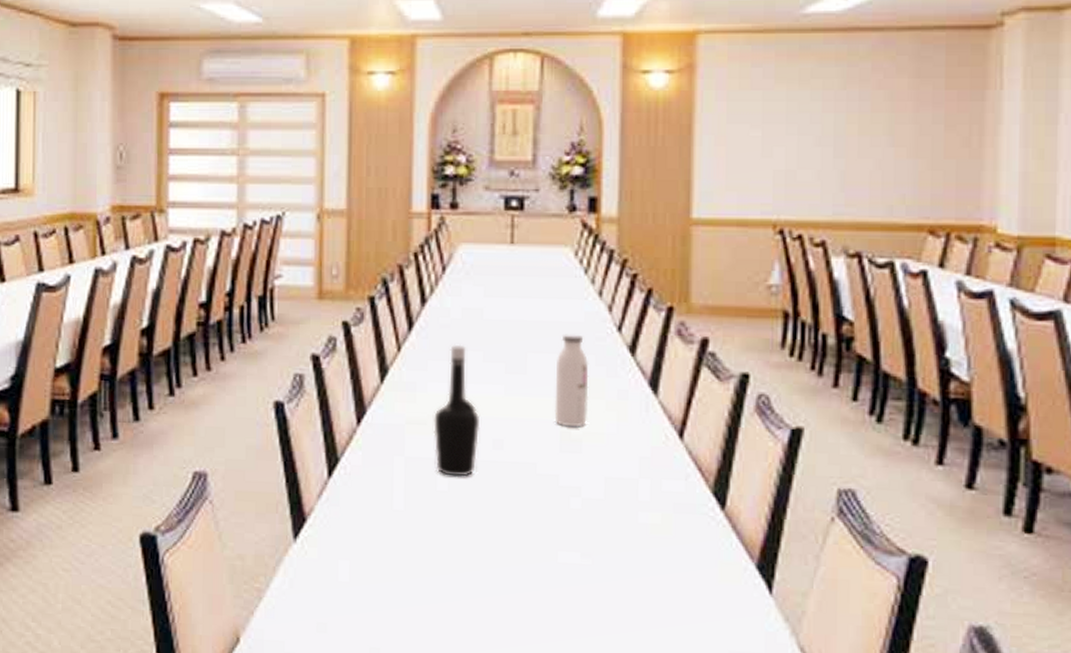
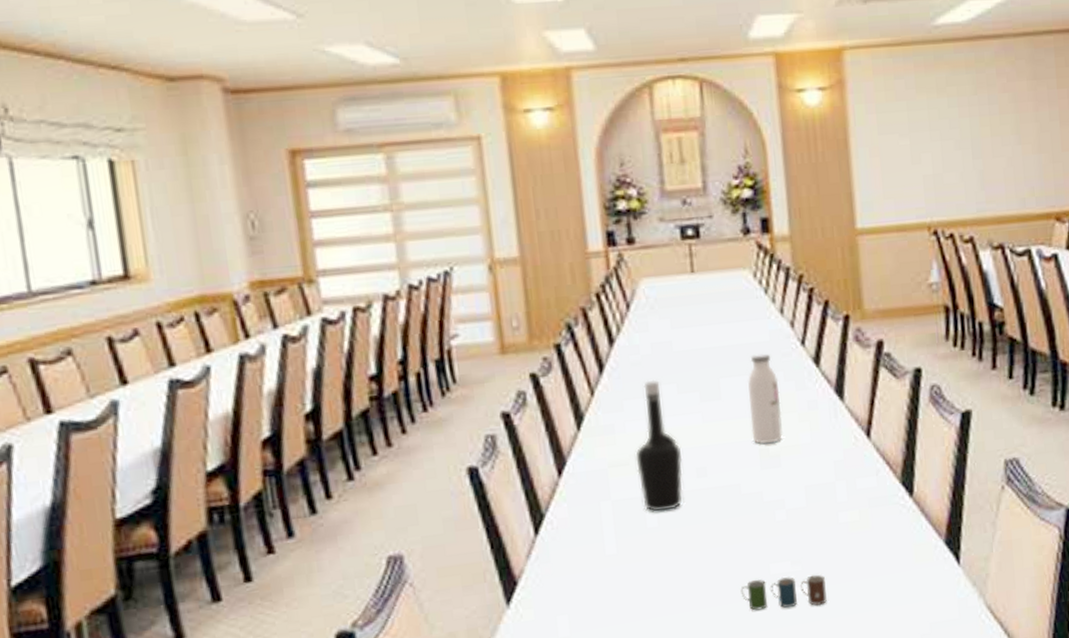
cup: none [524,564,616,607] -> present [740,574,827,611]

